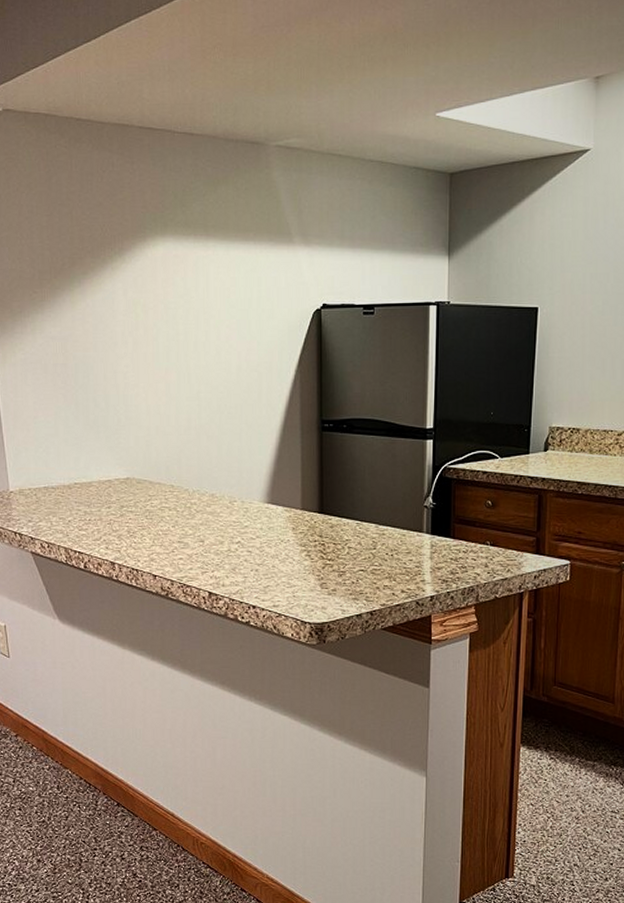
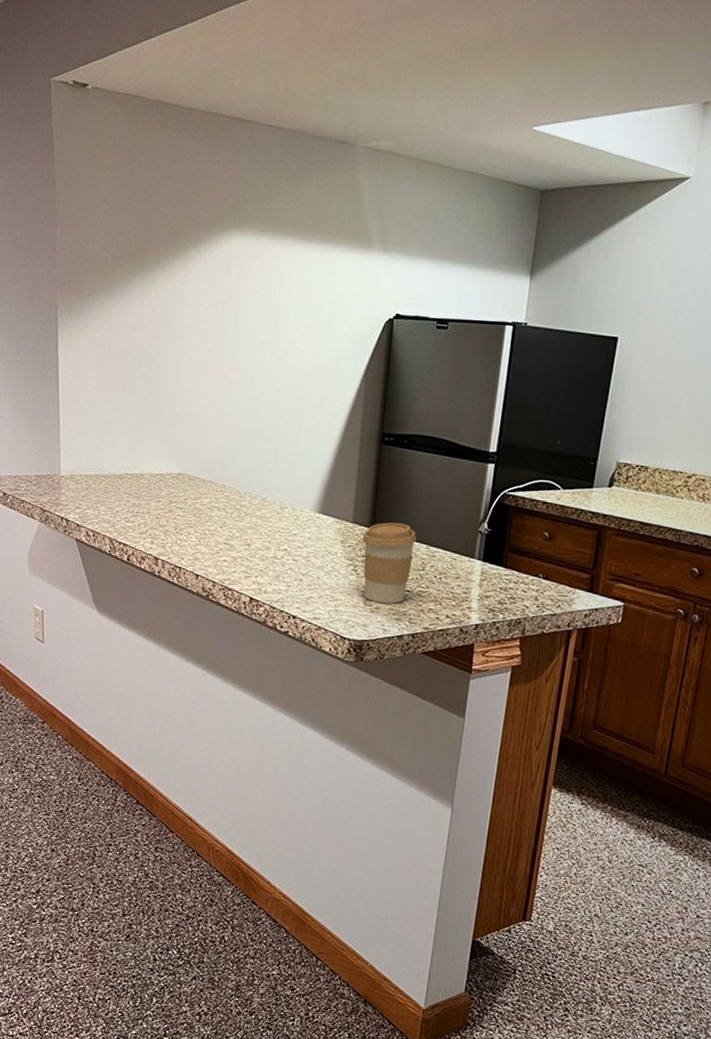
coffee cup: none [312,506,366,585] -> present [362,522,417,604]

